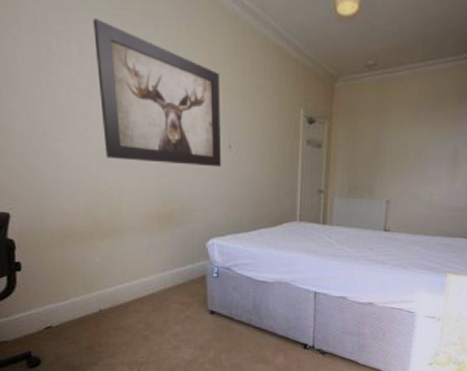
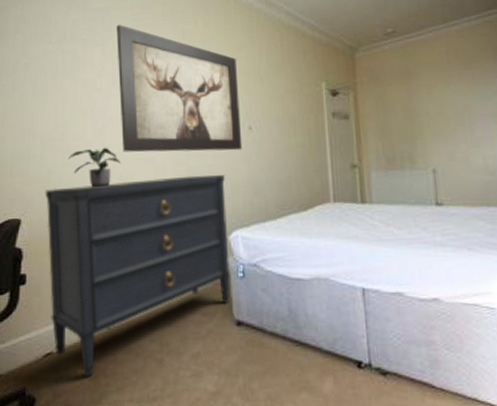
dresser: none [31,186,207,346] -> present [45,175,231,377]
potted plant: none [51,151,105,190] -> present [68,147,121,188]

